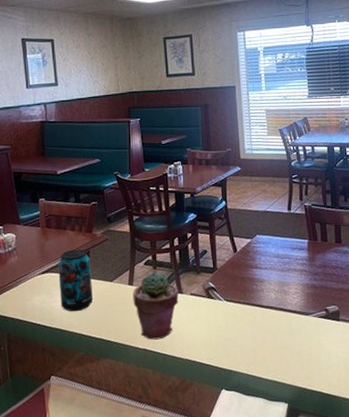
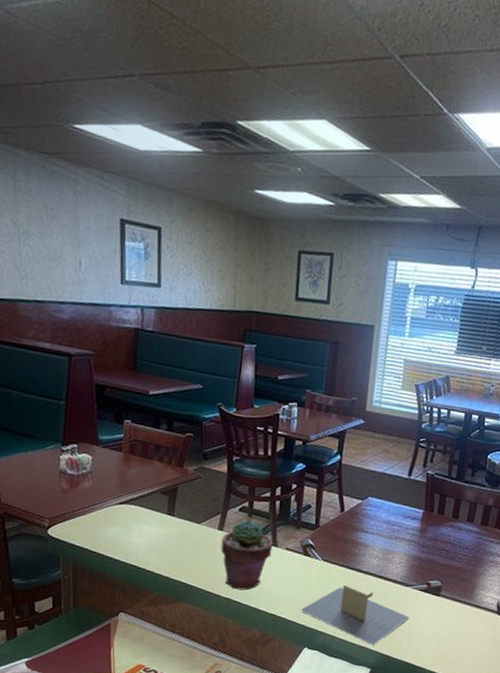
beverage can: present [58,249,93,312] -> none [138,482,178,550]
napkin holder: none [212,321,315,379] -> present [300,584,409,645]

